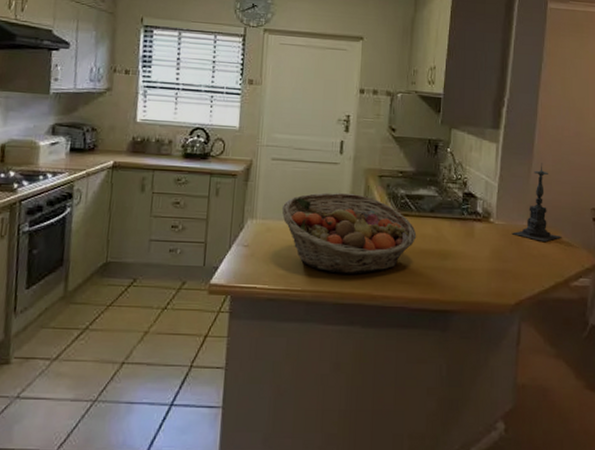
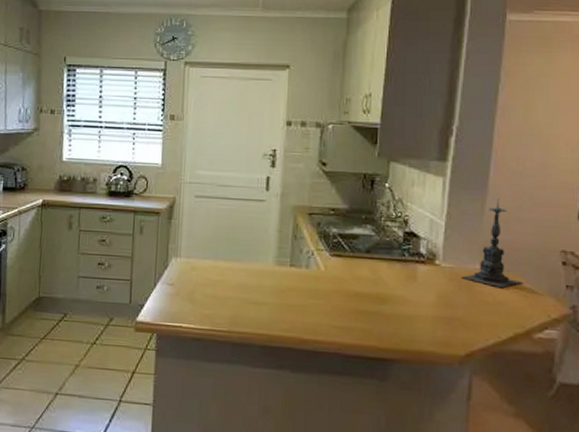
fruit basket: present [281,192,417,275] -> none [206,231,351,317]

